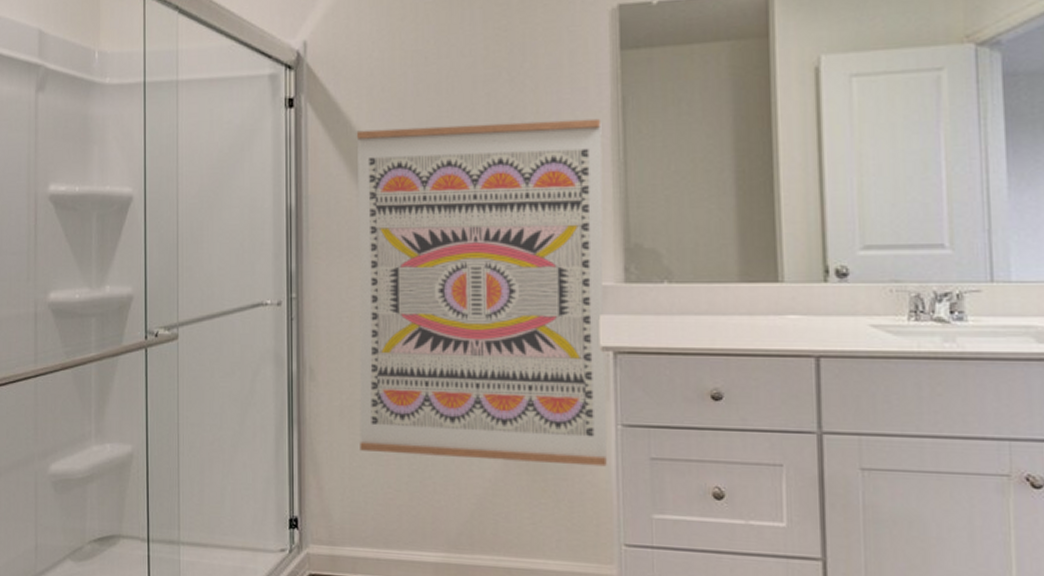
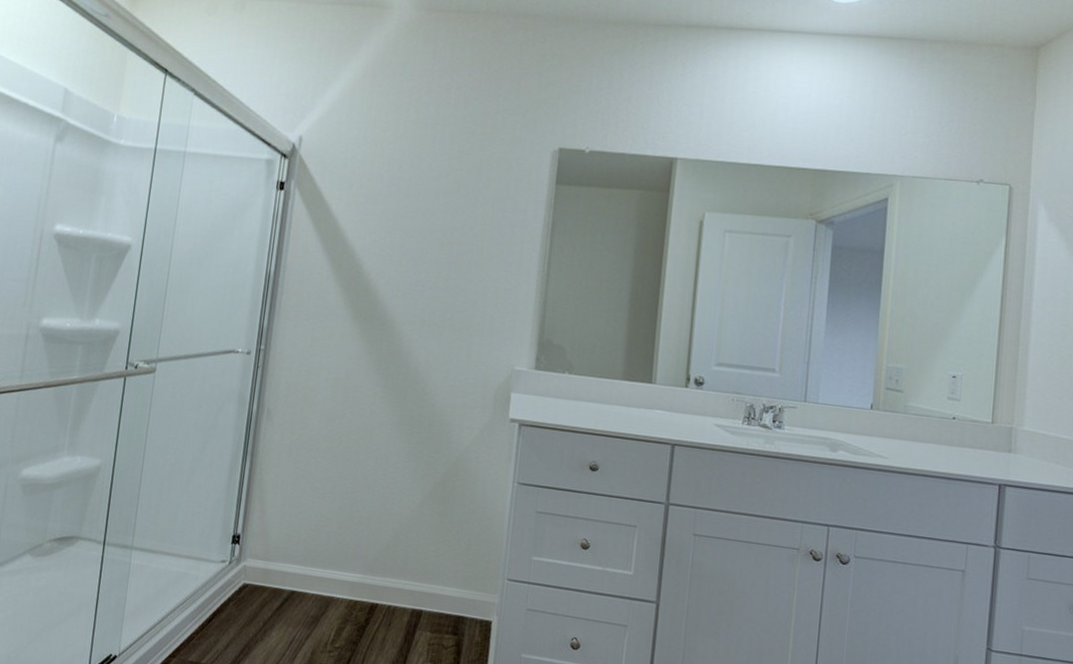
wall art: present [356,118,608,467] -> none [301,217,534,515]

